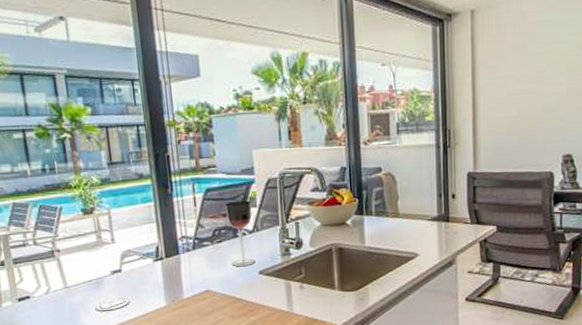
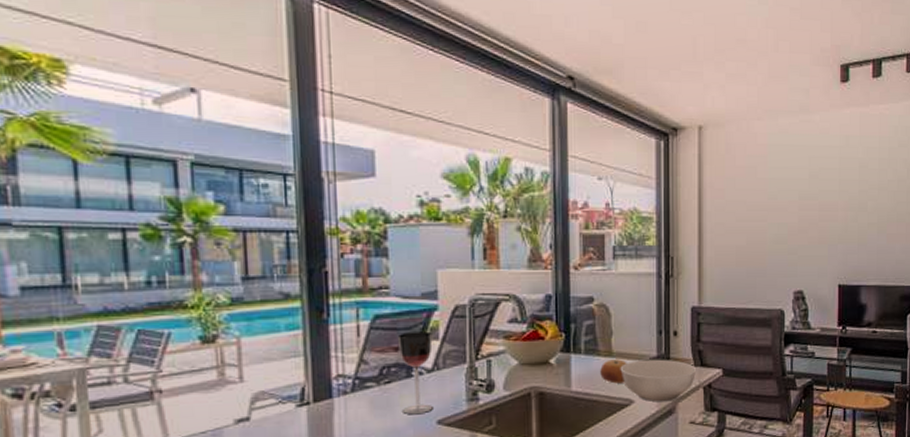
fruit: none [389,219,412,240] -> present [600,359,627,384]
bowl: none [406,218,474,255] -> present [620,359,697,402]

